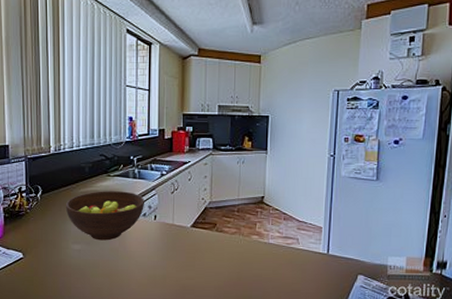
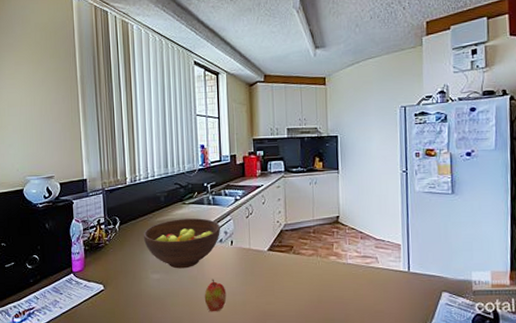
apple: none [125,252,147,285] -> present [204,279,227,312]

